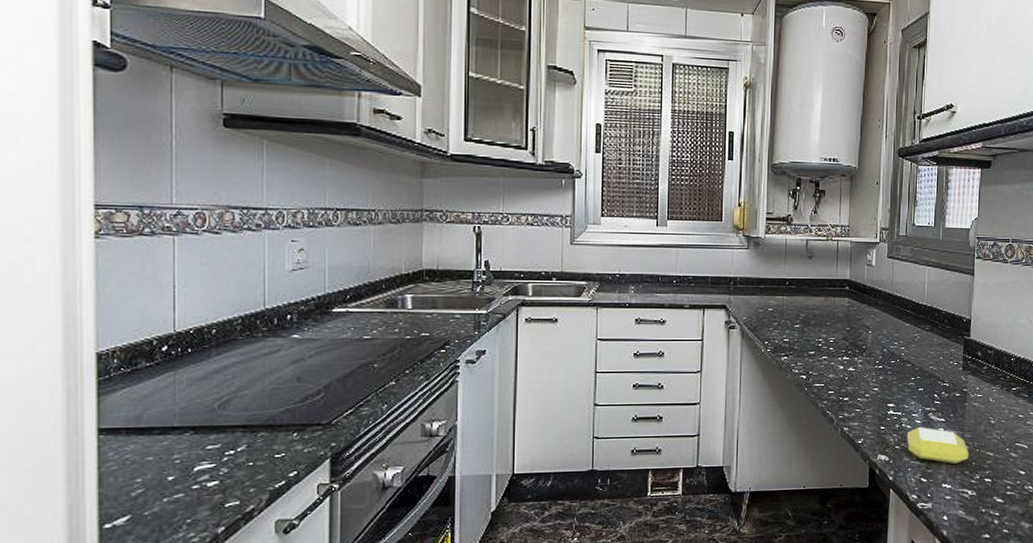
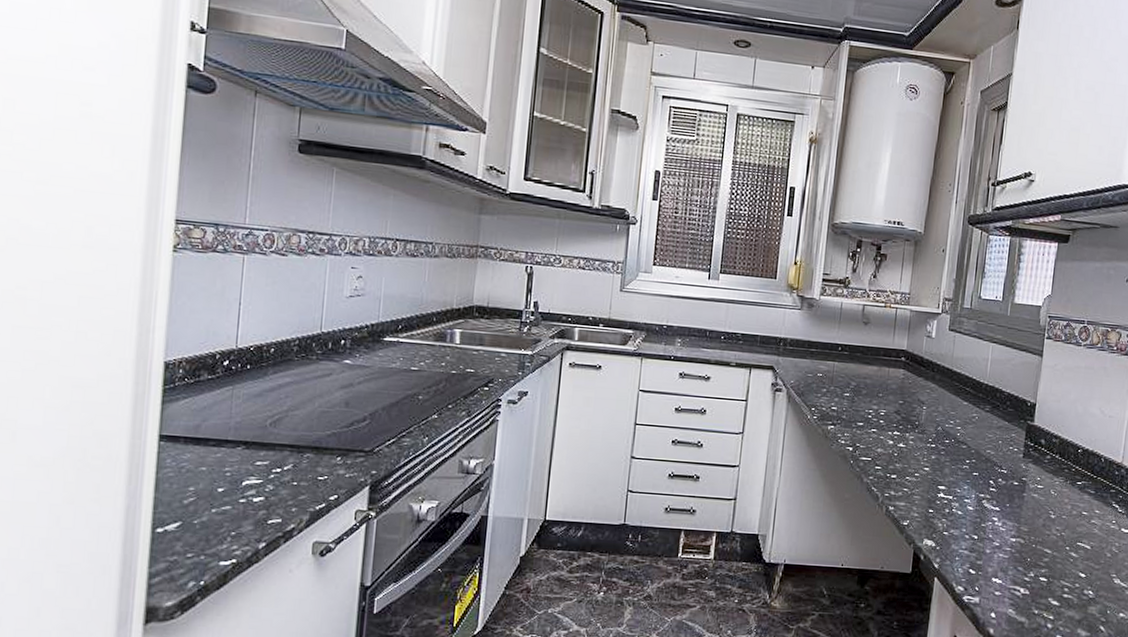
soap bar: present [906,426,969,464] -> none [956,513,1024,558]

